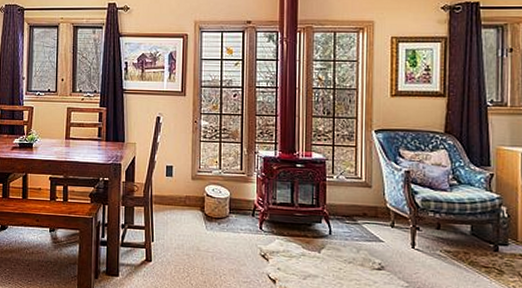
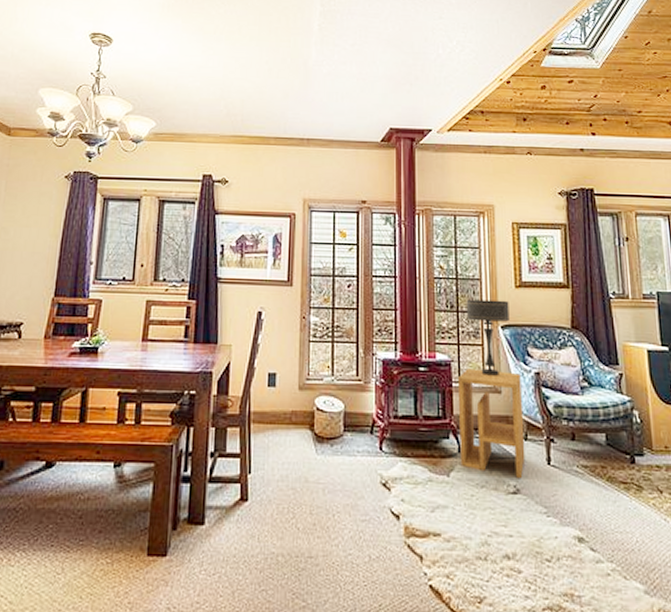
side table: none [330,166,392,259] -> present [457,369,526,479]
table lamp: none [342,107,384,173] -> present [466,299,510,376]

